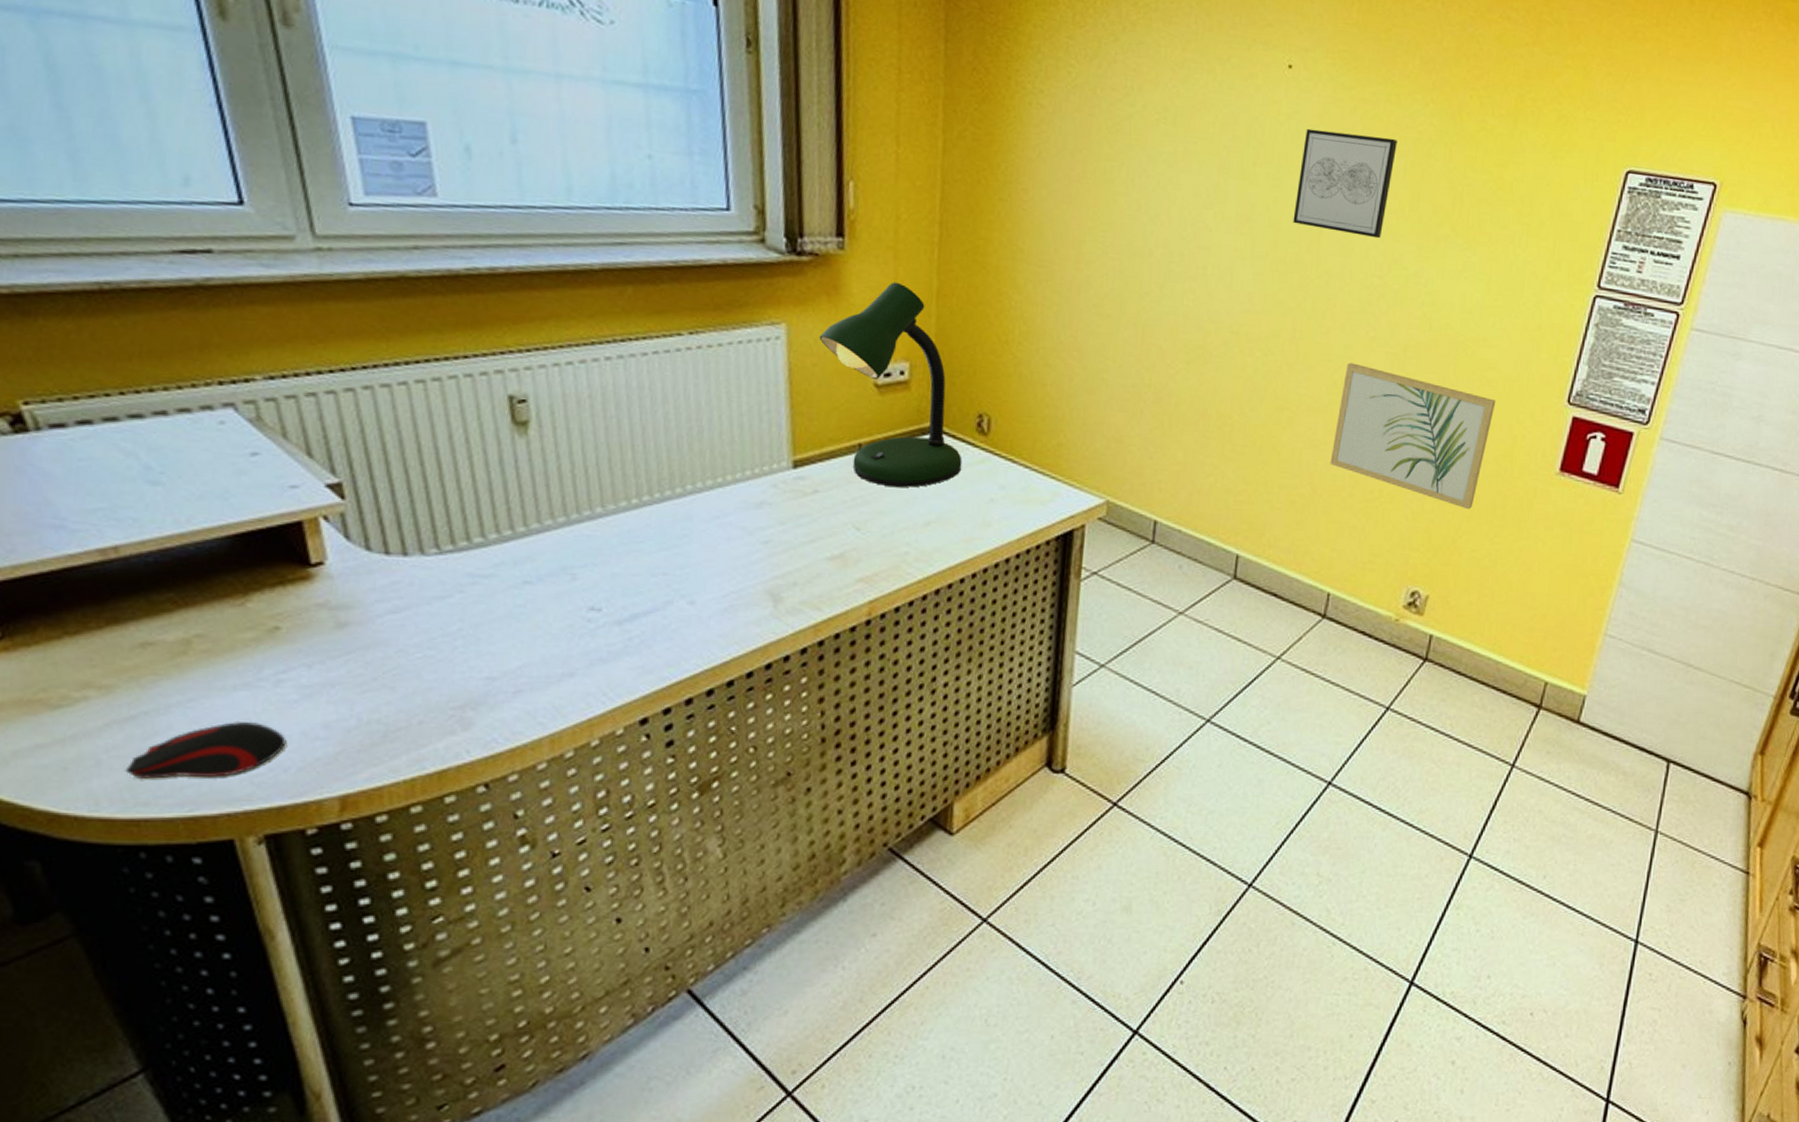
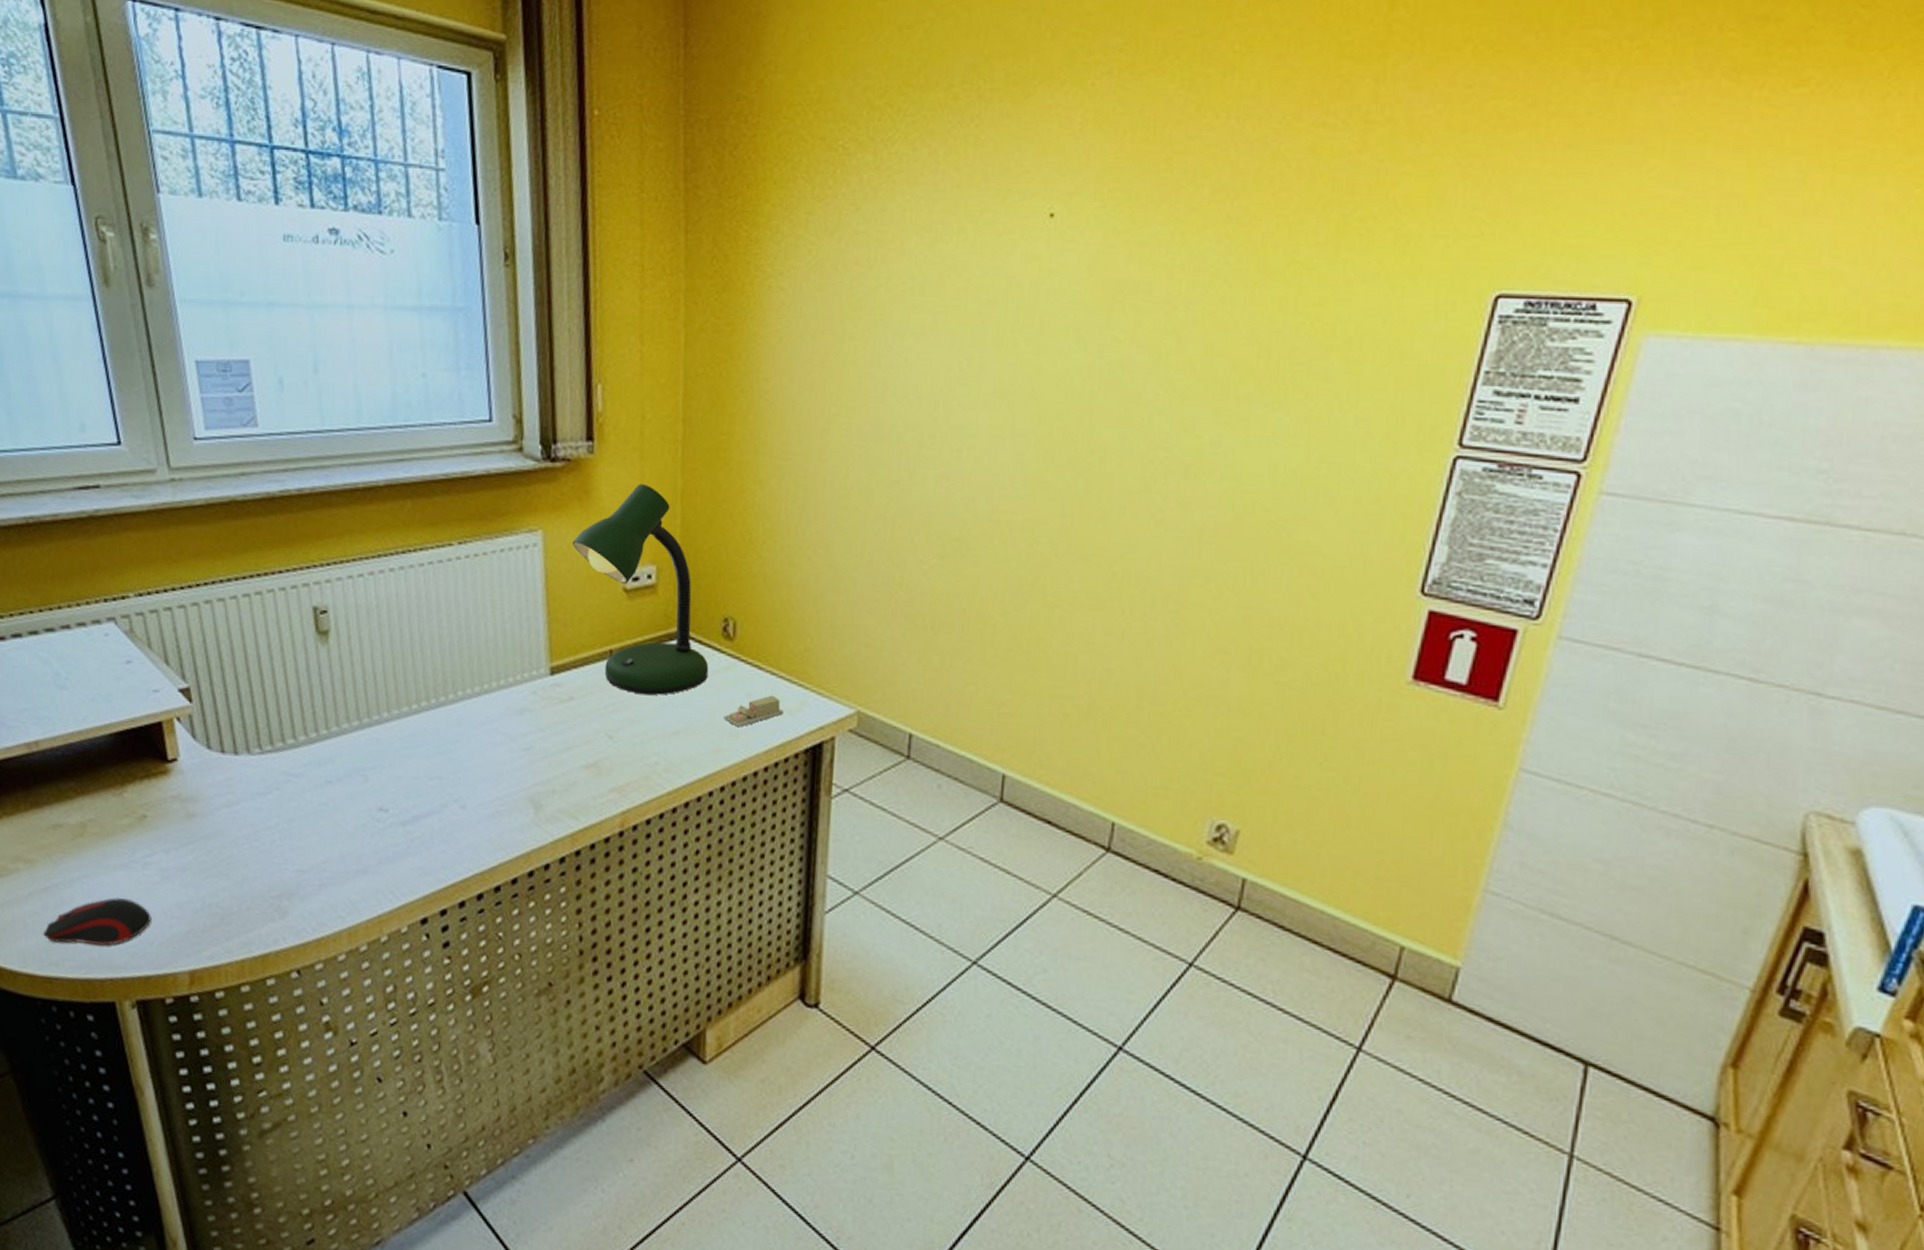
sticky notes: none [976,487,1036,517] -> present [723,695,783,727]
wall art: present [1293,128,1397,239] -> none [1059,283,1184,404]
wall art: present [1330,362,1496,510] -> none [1110,551,1322,727]

